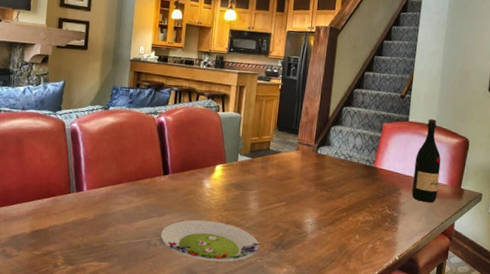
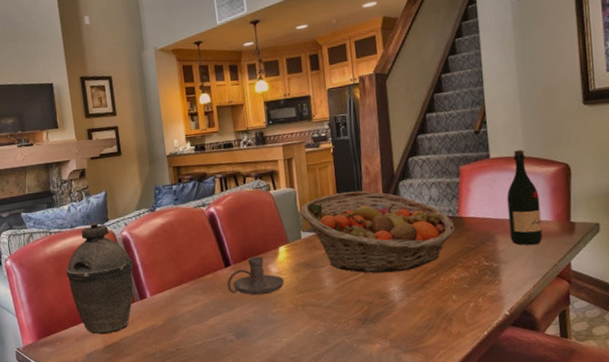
kettle: none [7,109,77,220] -> present [65,222,134,335]
candle holder: none [161,169,215,207] -> present [227,256,285,296]
salad plate: present [161,219,260,262] -> none [235,306,345,349]
fruit basket: none [241,125,370,207] -> present [300,191,456,273]

